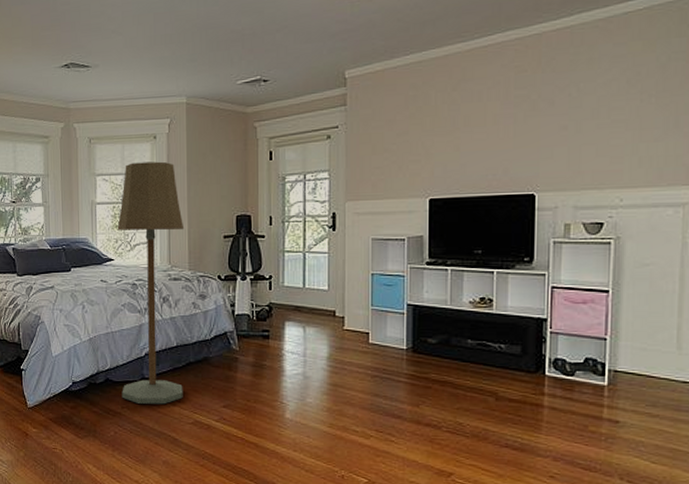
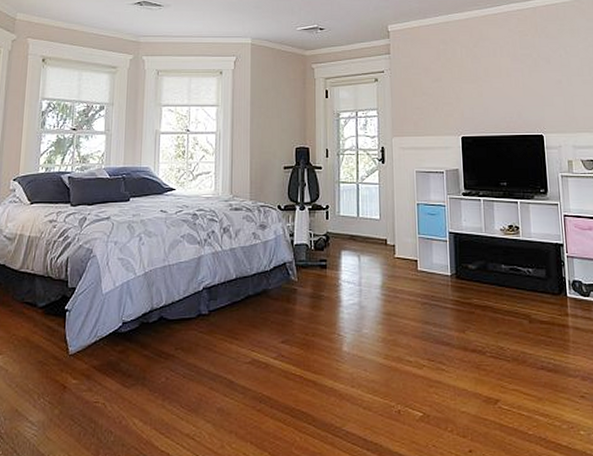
floor lamp: present [117,161,185,405] -> none [176,95,247,343]

